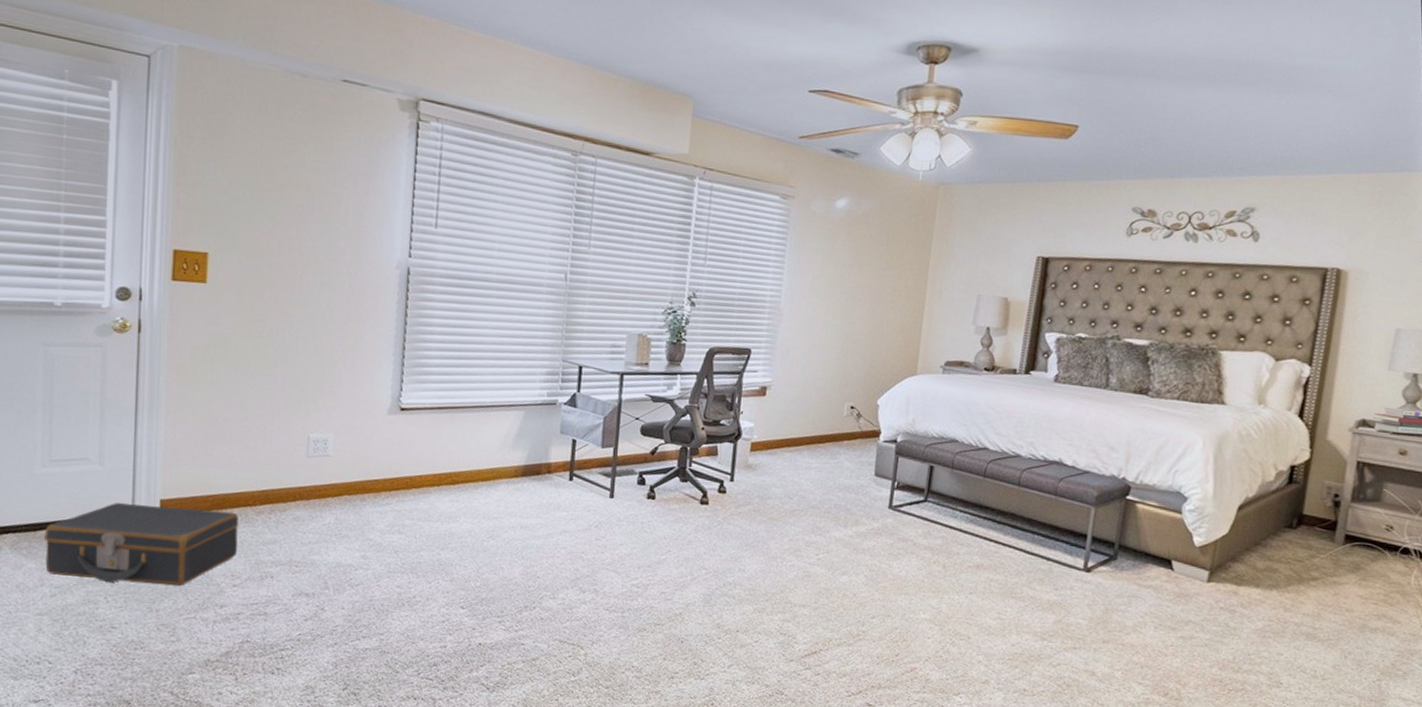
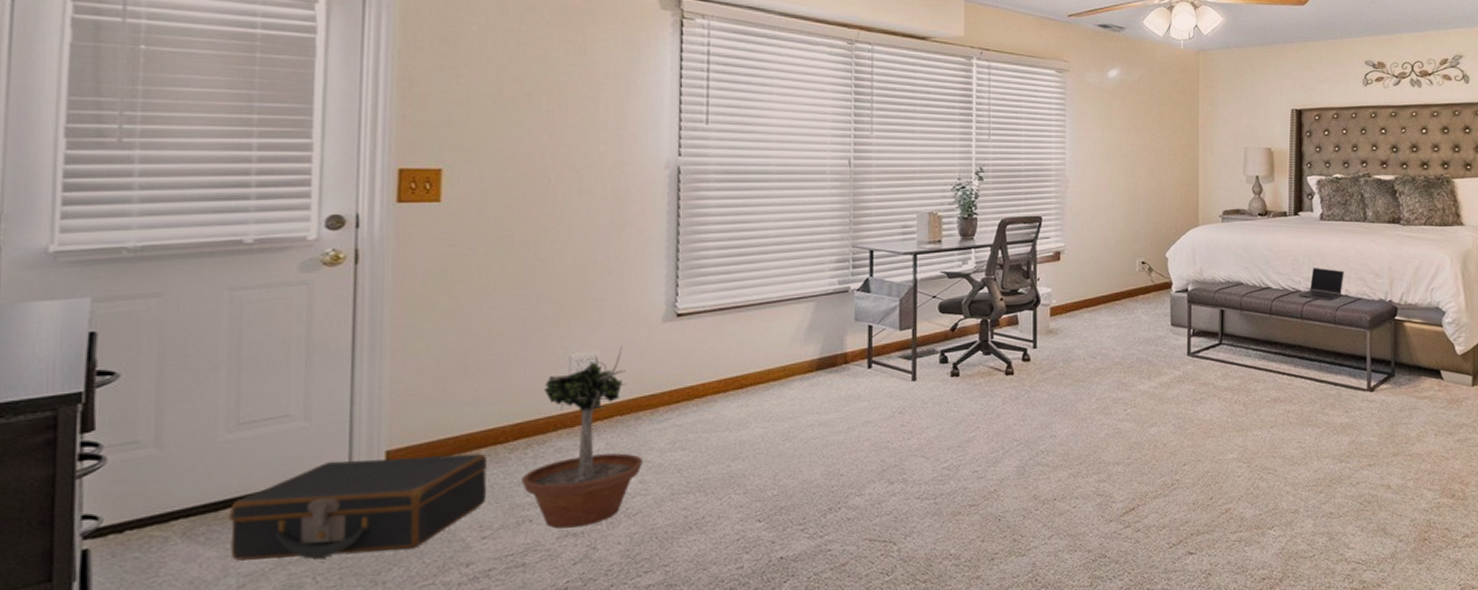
potted tree: none [266,432,366,589] -> present [522,346,643,529]
laptop computer: none [1017,432,1074,470] -> present [1298,267,1344,301]

